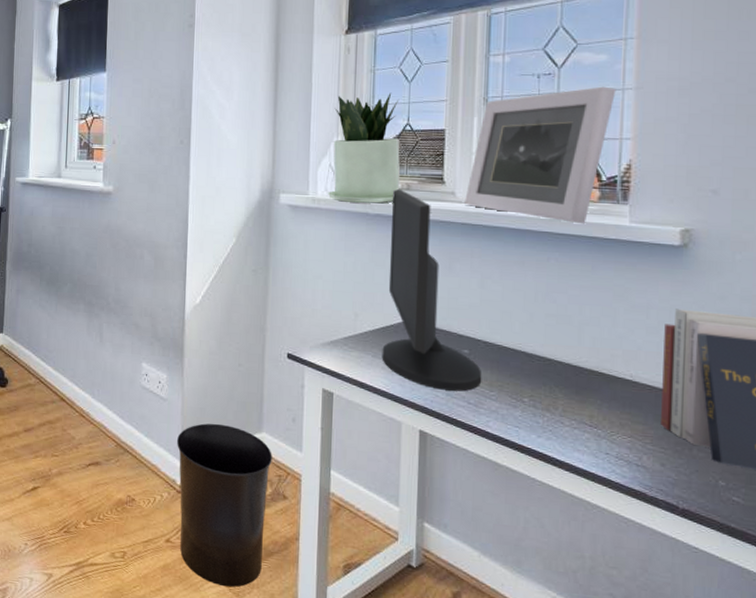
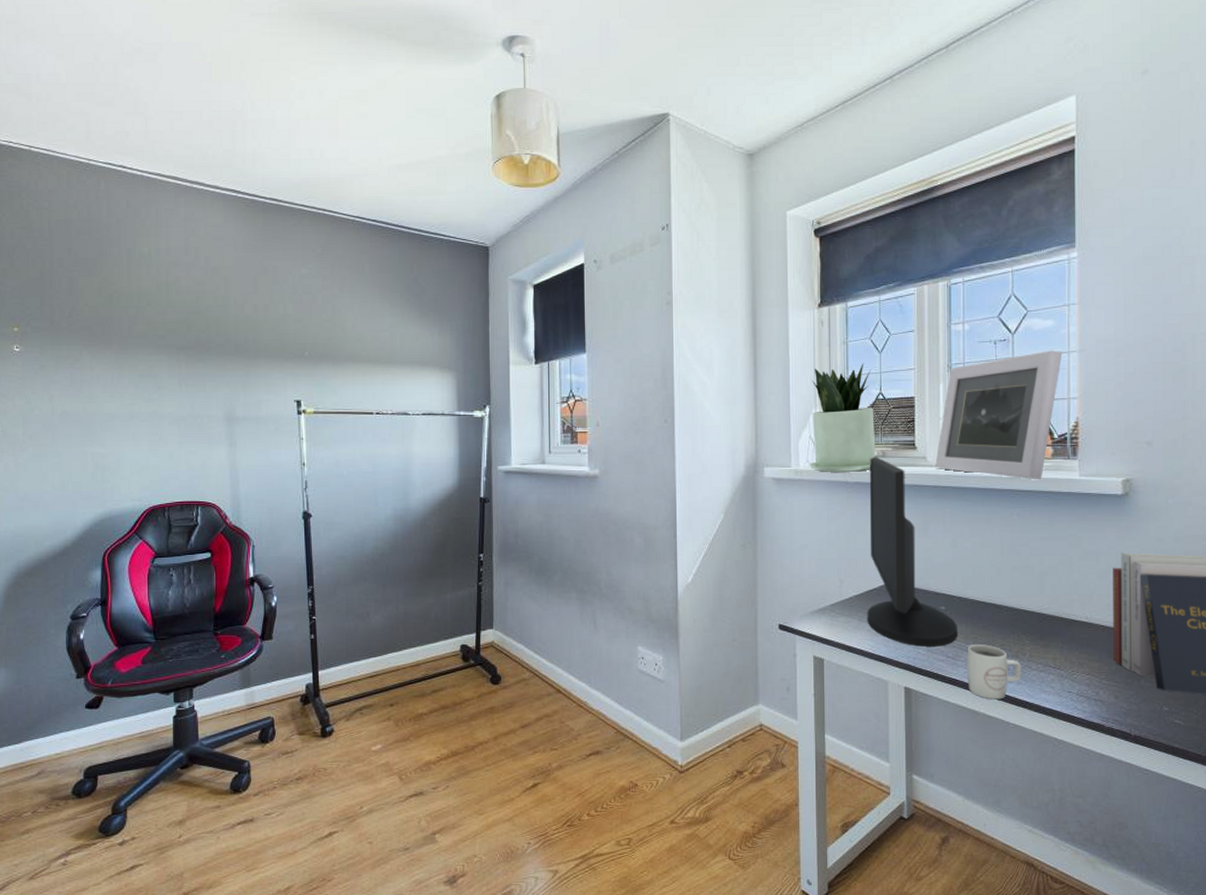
waste bin: present [177,423,272,587] -> none [676,700,769,859]
mug: none [489,393,552,454] -> present [966,645,1021,700]

